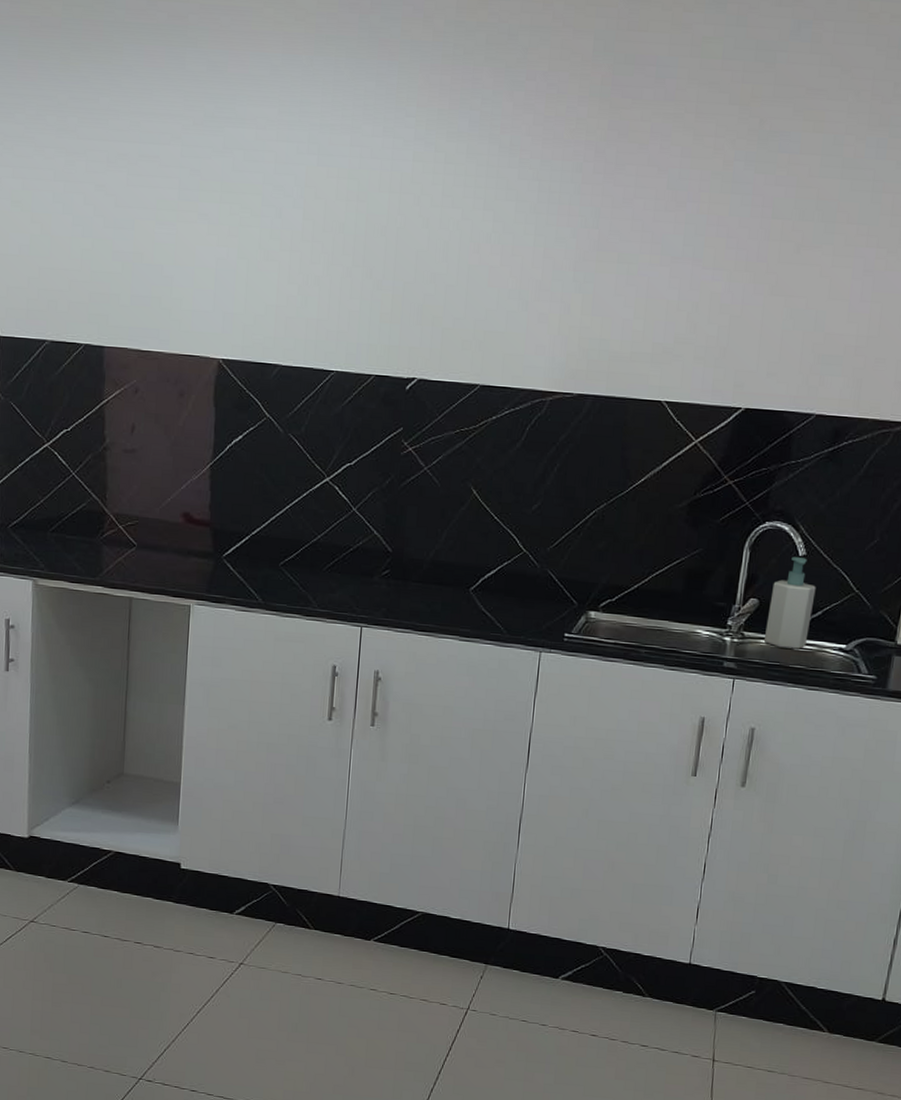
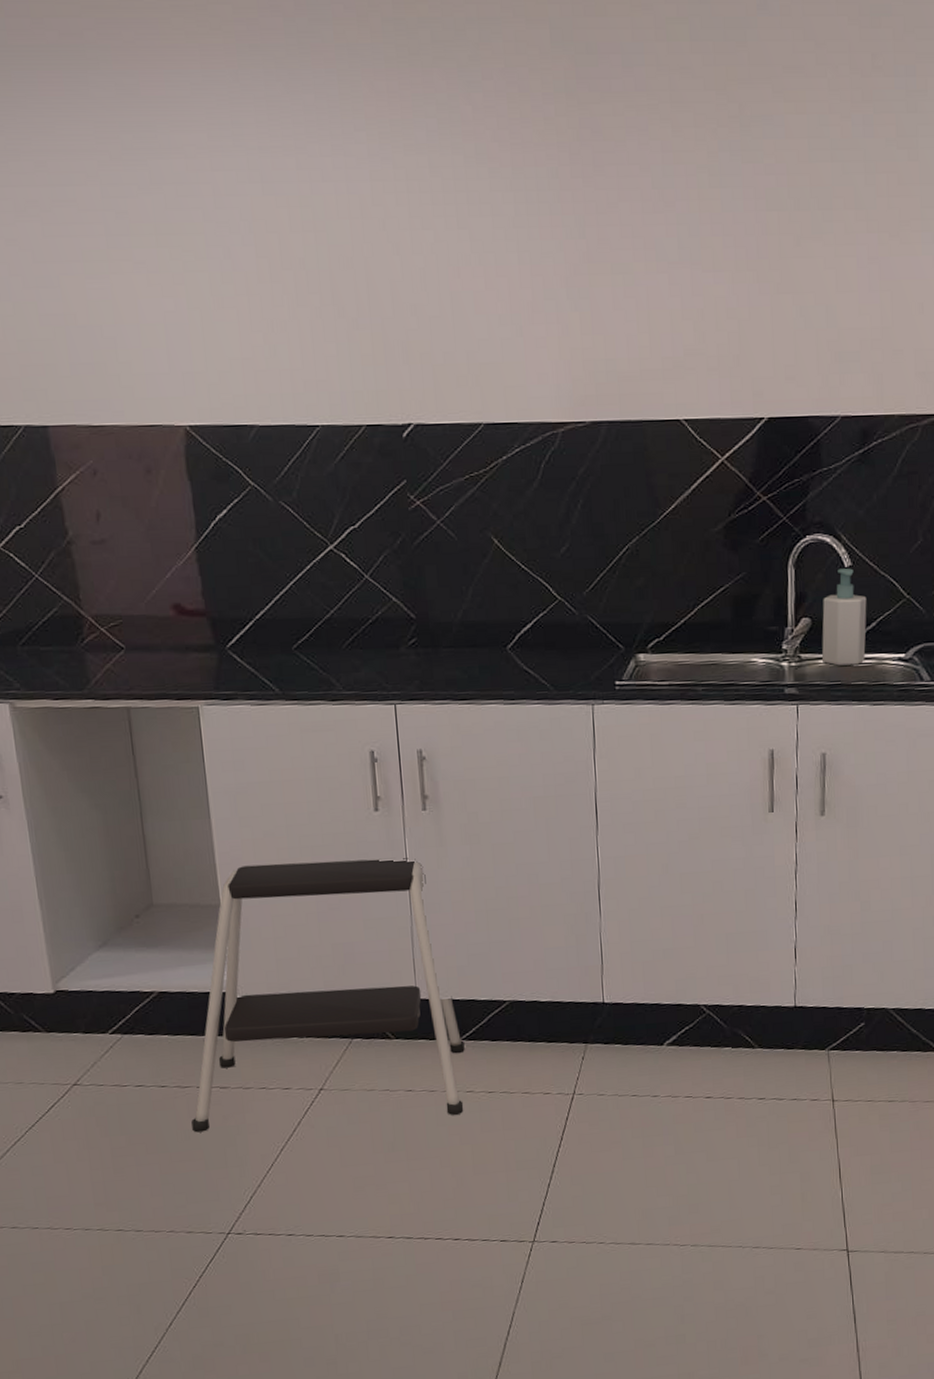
step stool: none [124,751,375,1009] -> present [191,858,465,1133]

